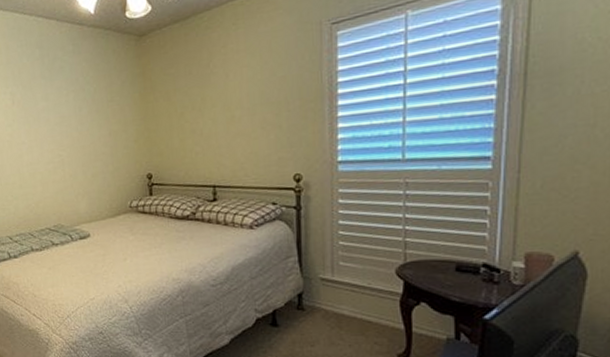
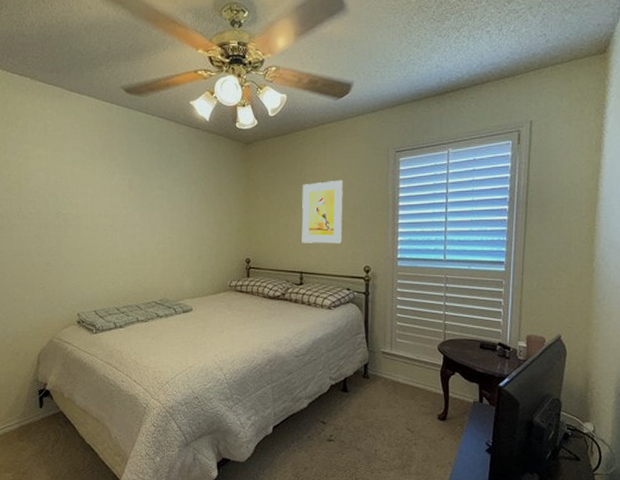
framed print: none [210,67,264,151] -> present [301,179,343,244]

